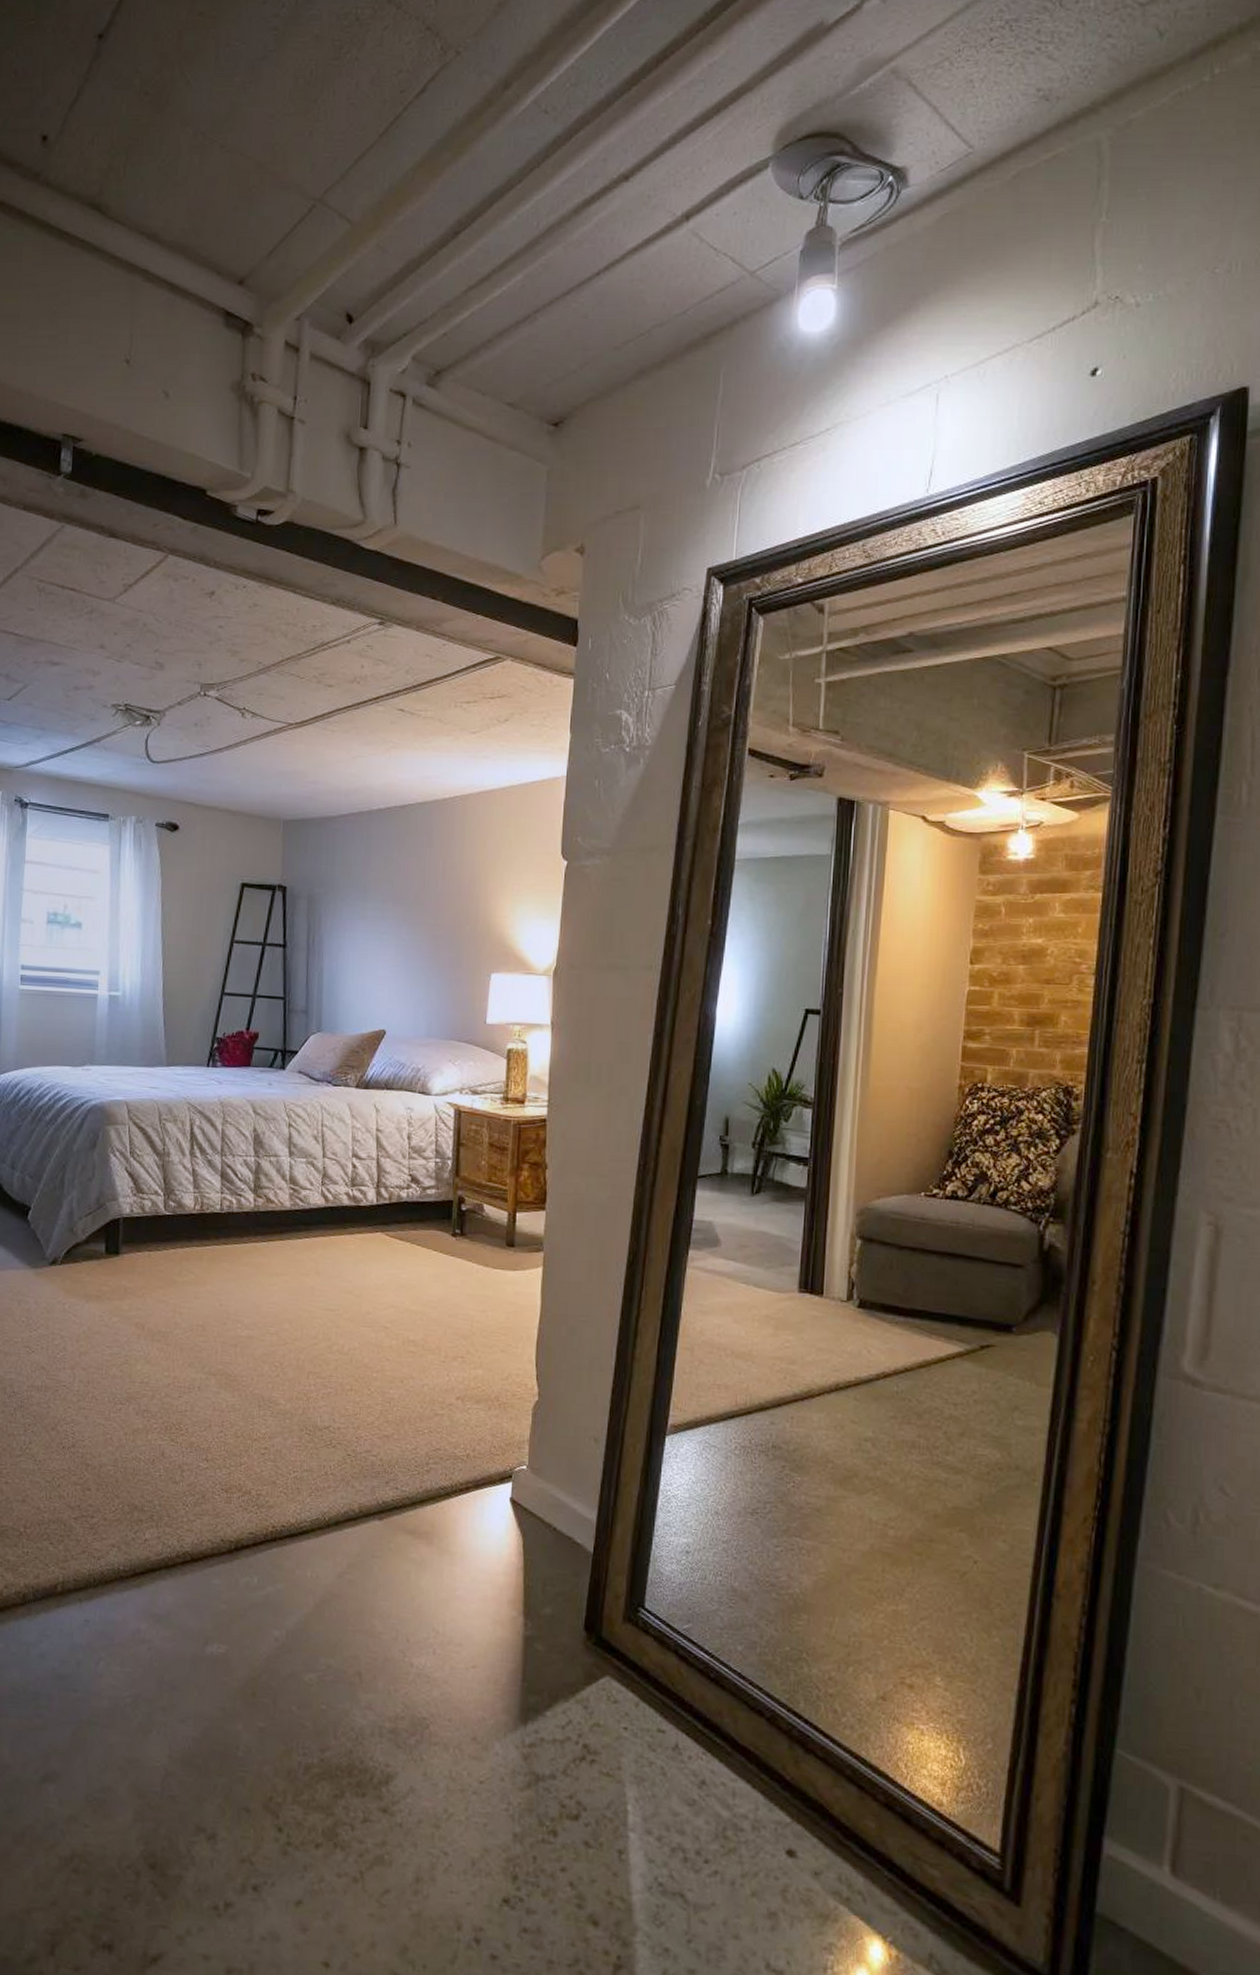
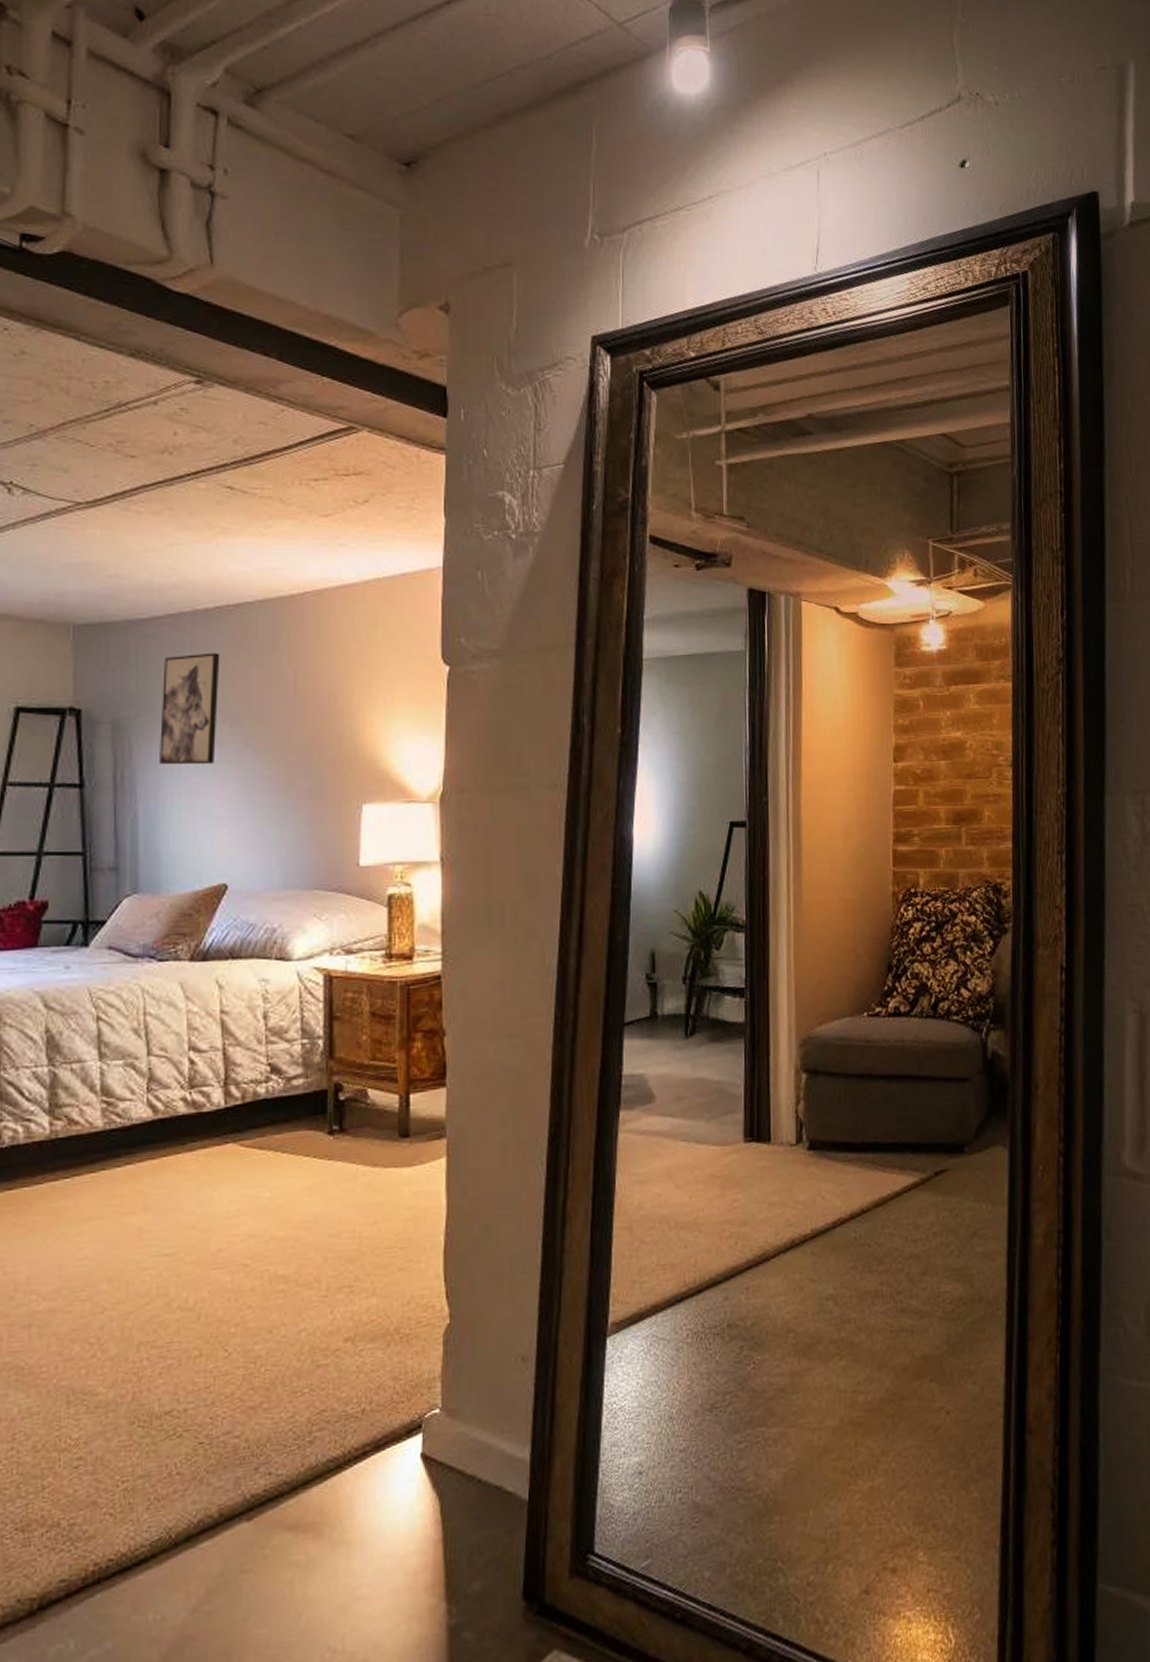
wall art: none [340,844,388,935] -> present [159,652,220,765]

